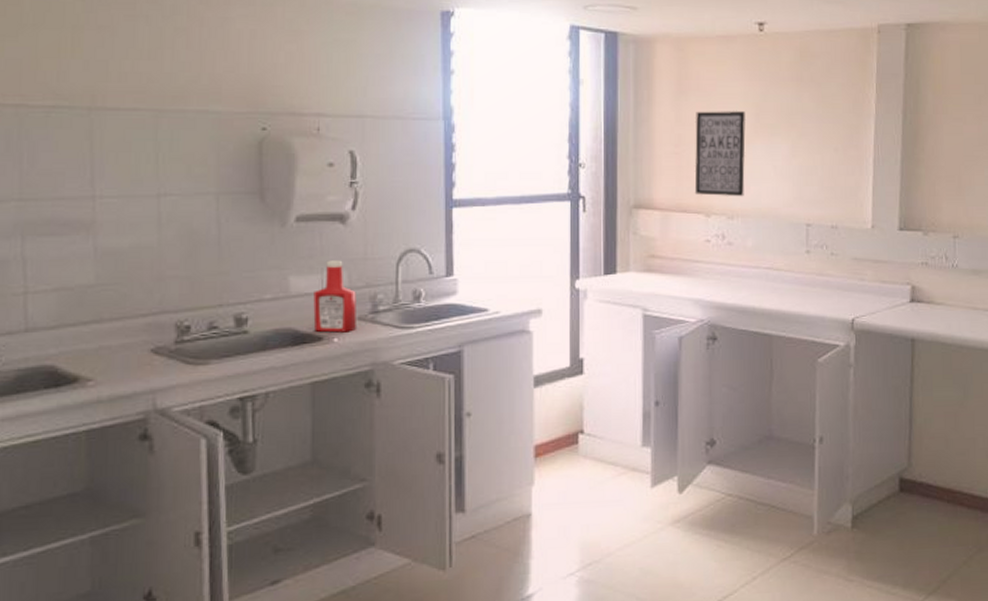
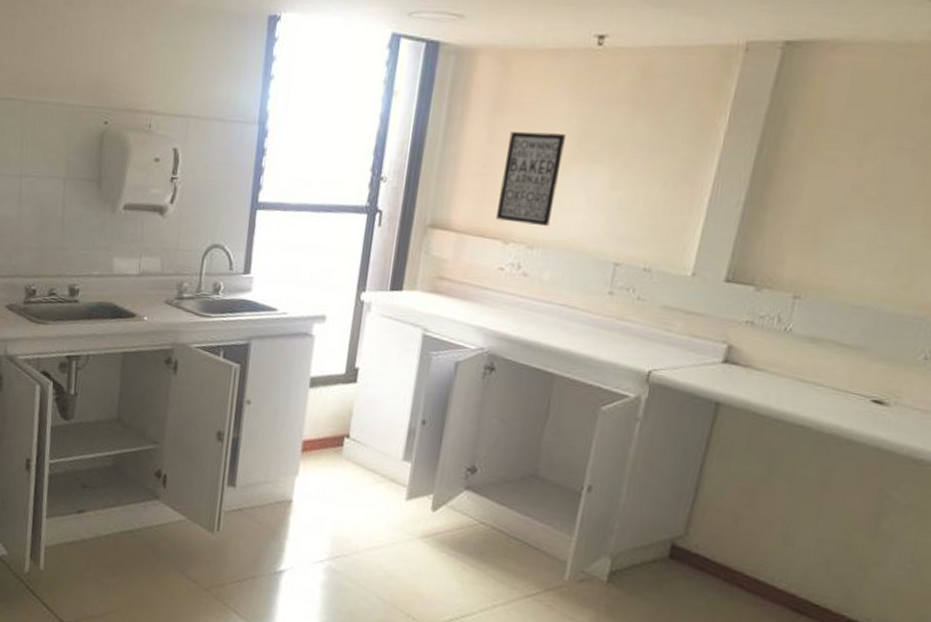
ketchup bottle: present [313,260,356,333] -> none [129,247,167,313]

